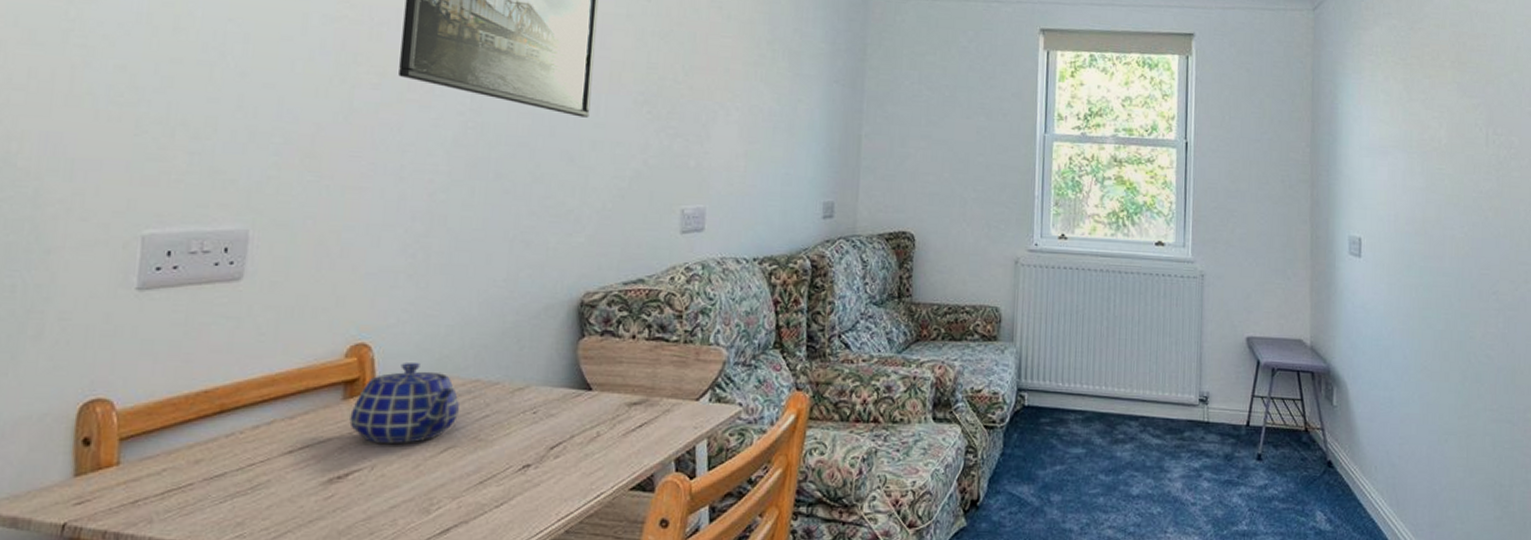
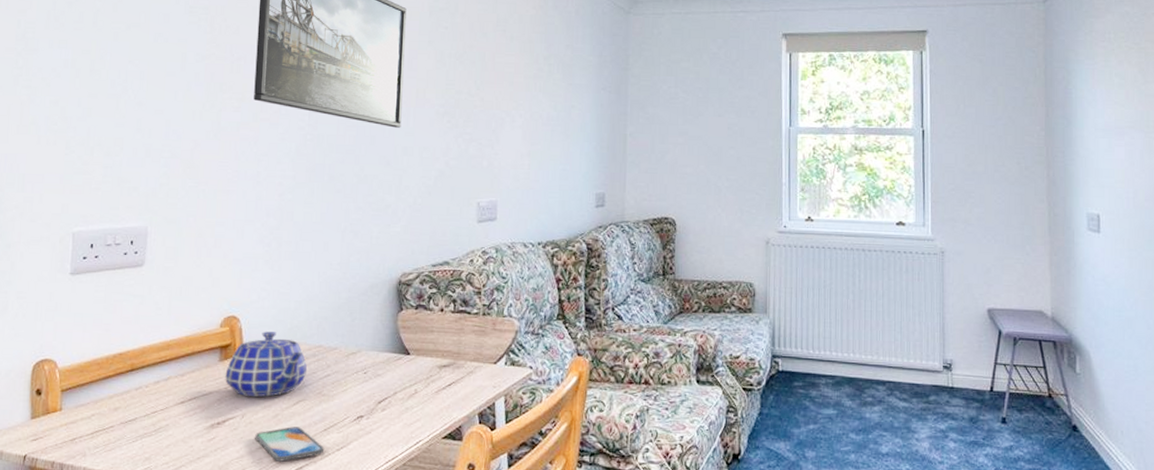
smartphone: none [387,479,480,523] -> present [255,426,325,462]

